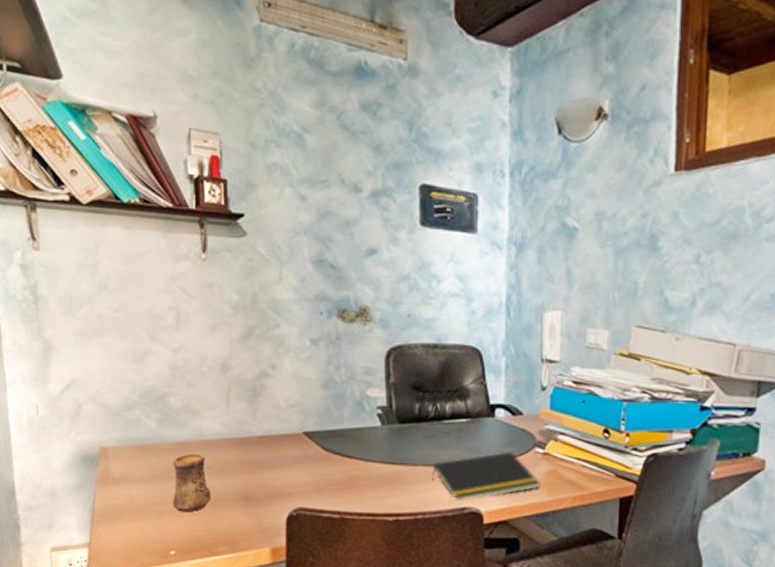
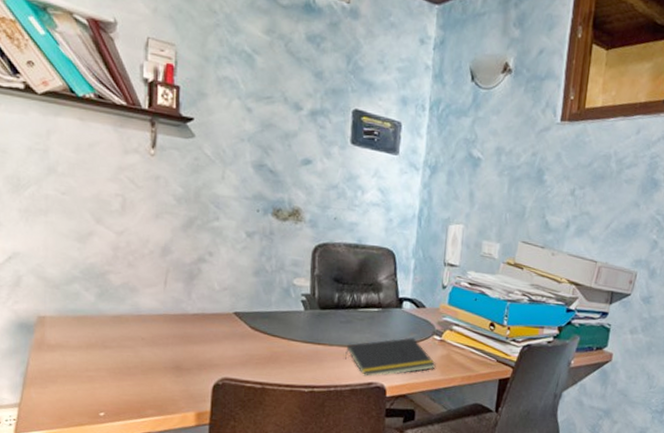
cup: present [172,453,210,513] -> none [105,326,142,379]

